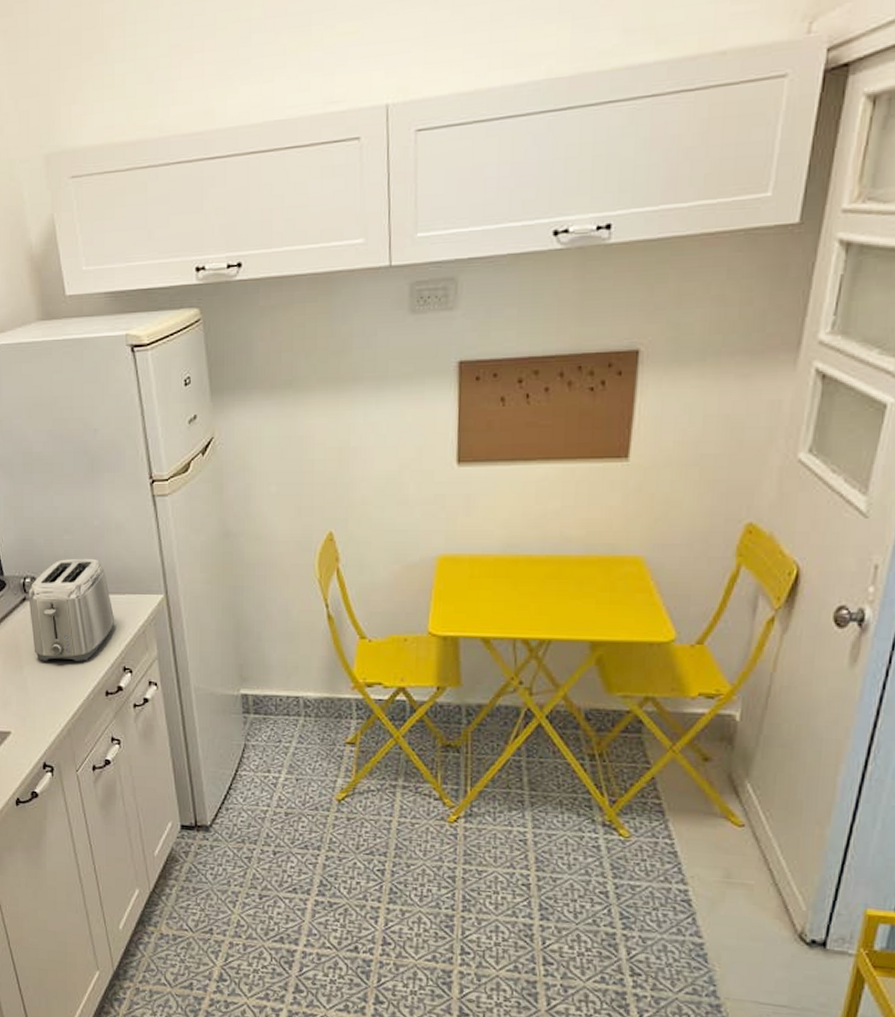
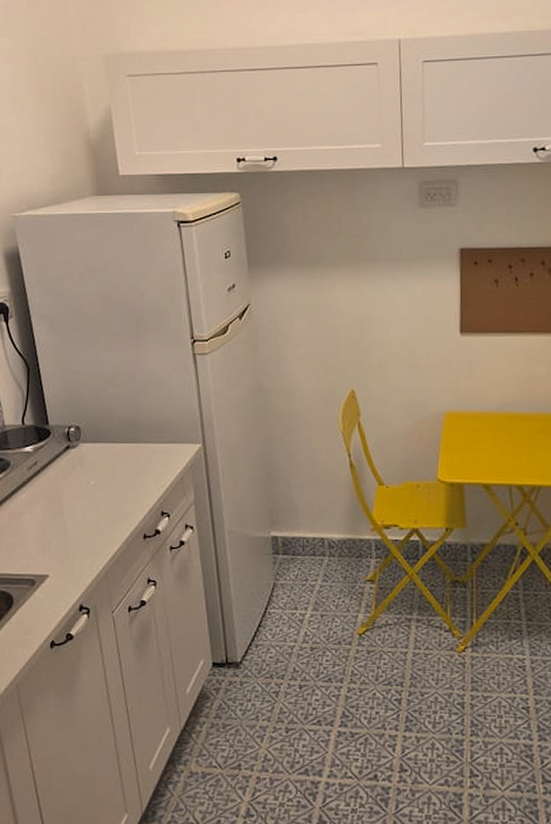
toaster: present [28,558,115,661] -> none [72,409,155,506]

